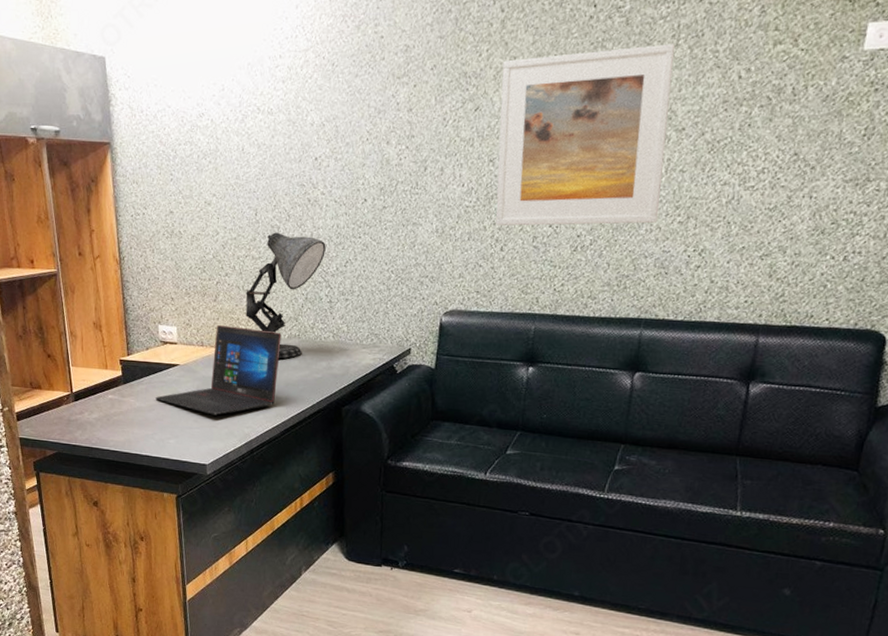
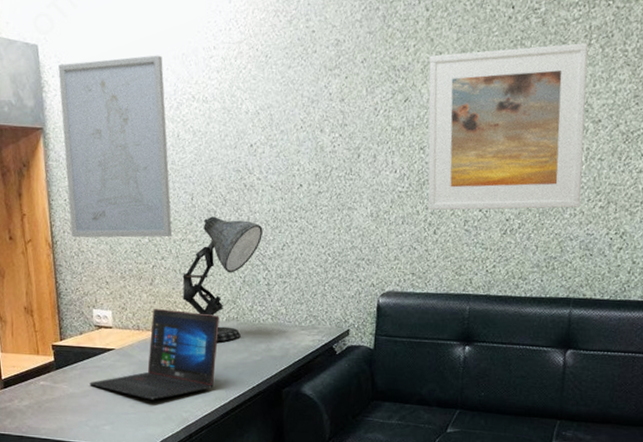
wall art: none [125,65,236,254] -> present [58,55,173,238]

